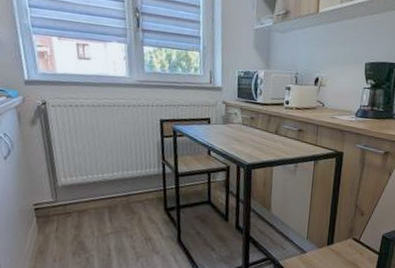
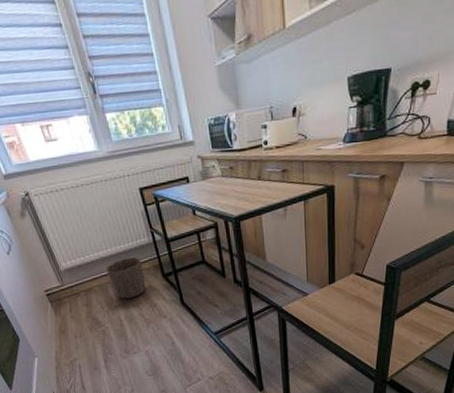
waste basket: none [106,185,146,228] -> present [106,257,146,299]

